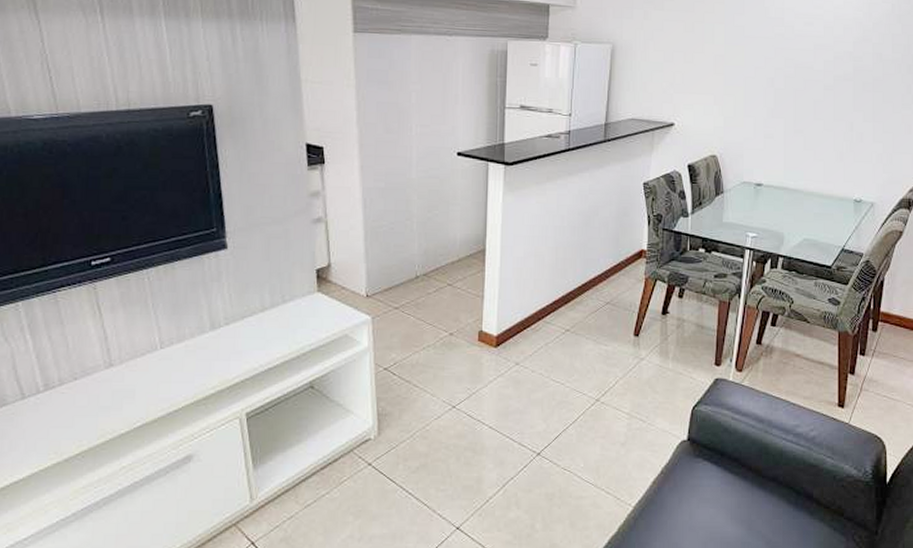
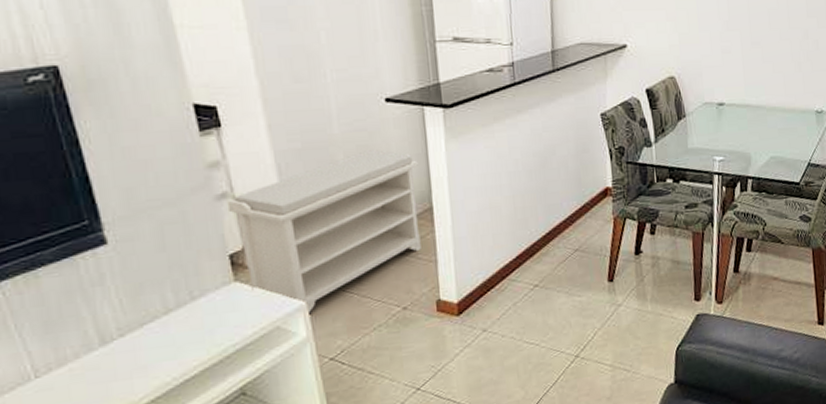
bench: none [320,195,478,327] -> present [227,150,421,314]

